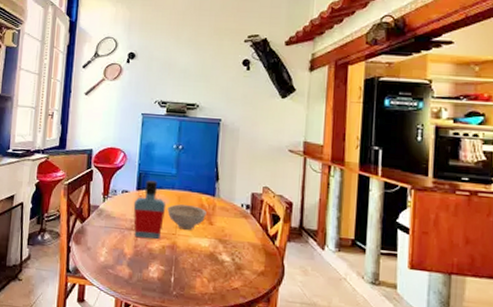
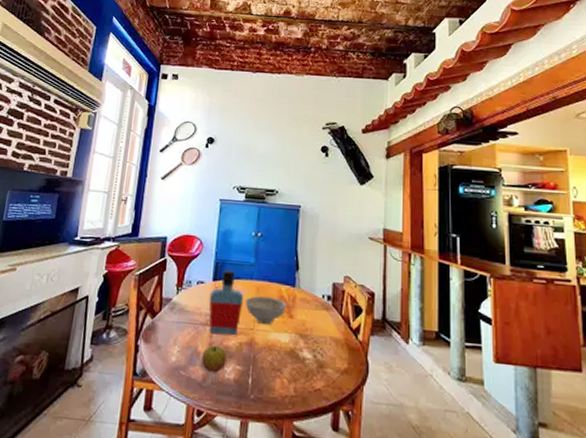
apple: none [128,247,151,272] -> present [201,345,227,373]

